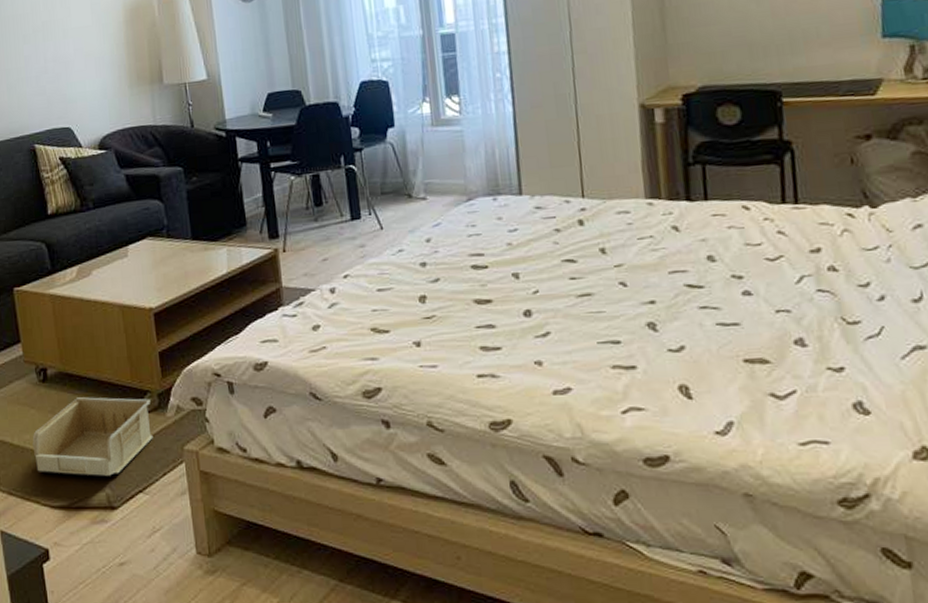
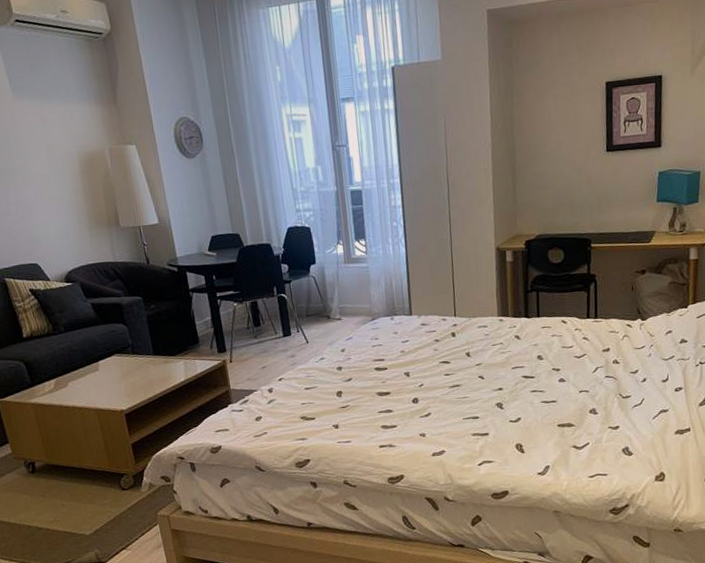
storage bin: present [32,397,153,476] -> none [27,480,131,542]

